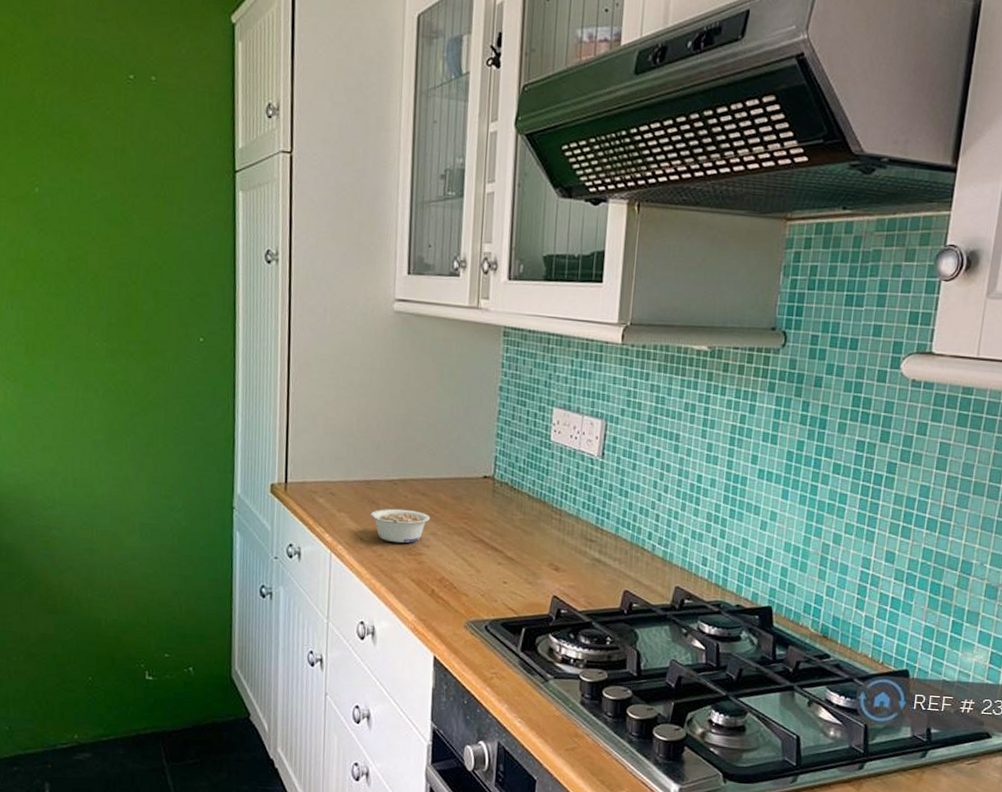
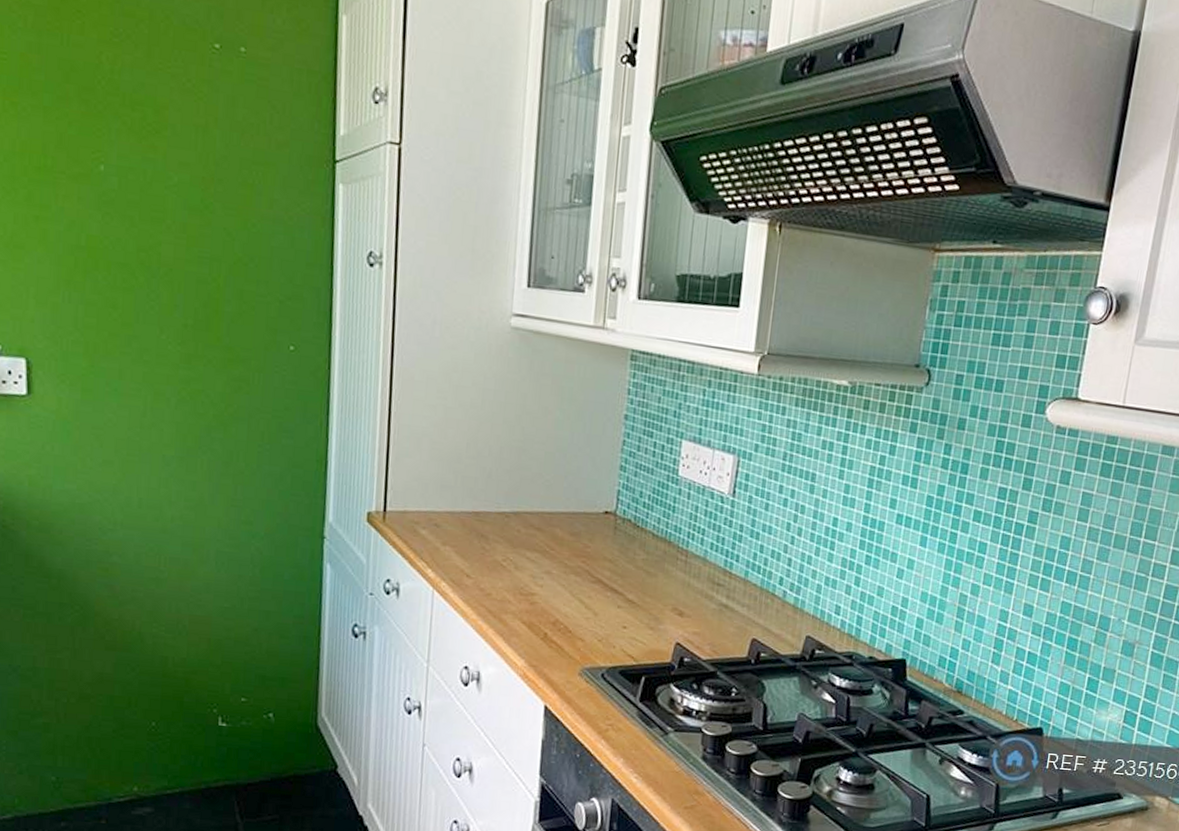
legume: present [370,508,430,543] -> none [478,543,545,582]

